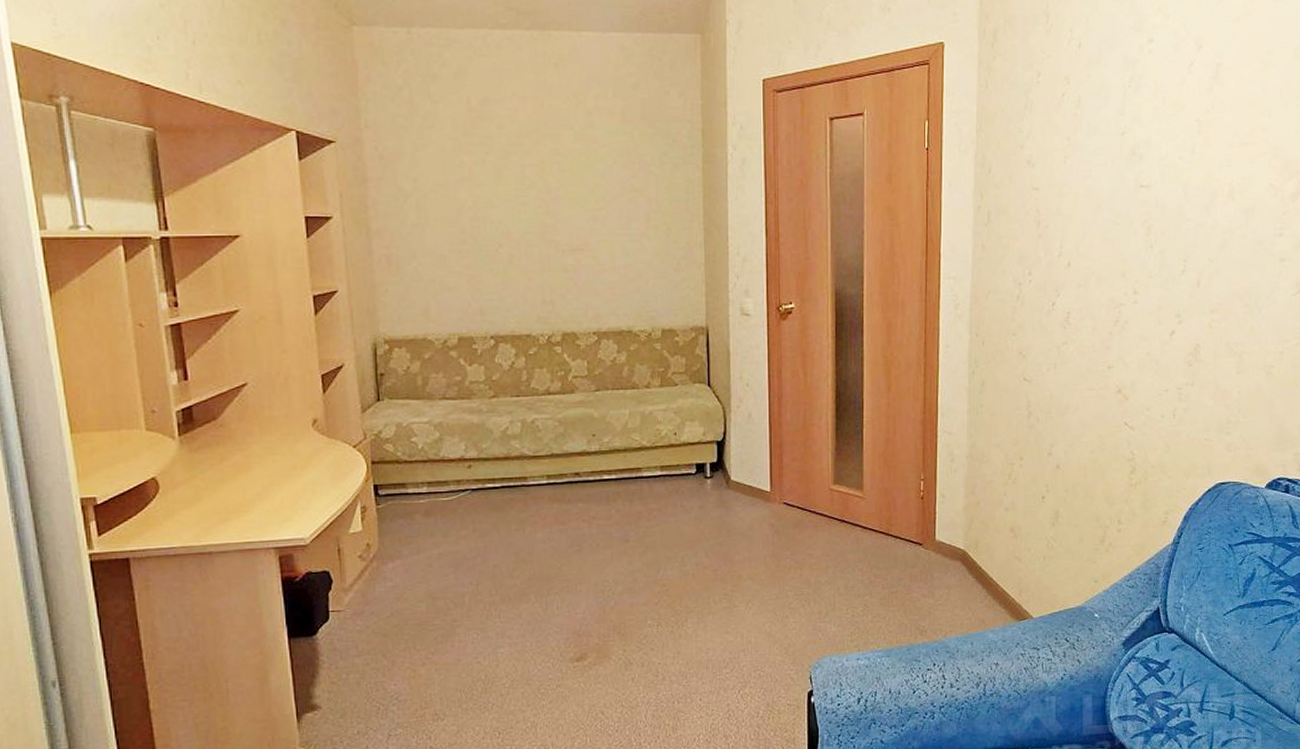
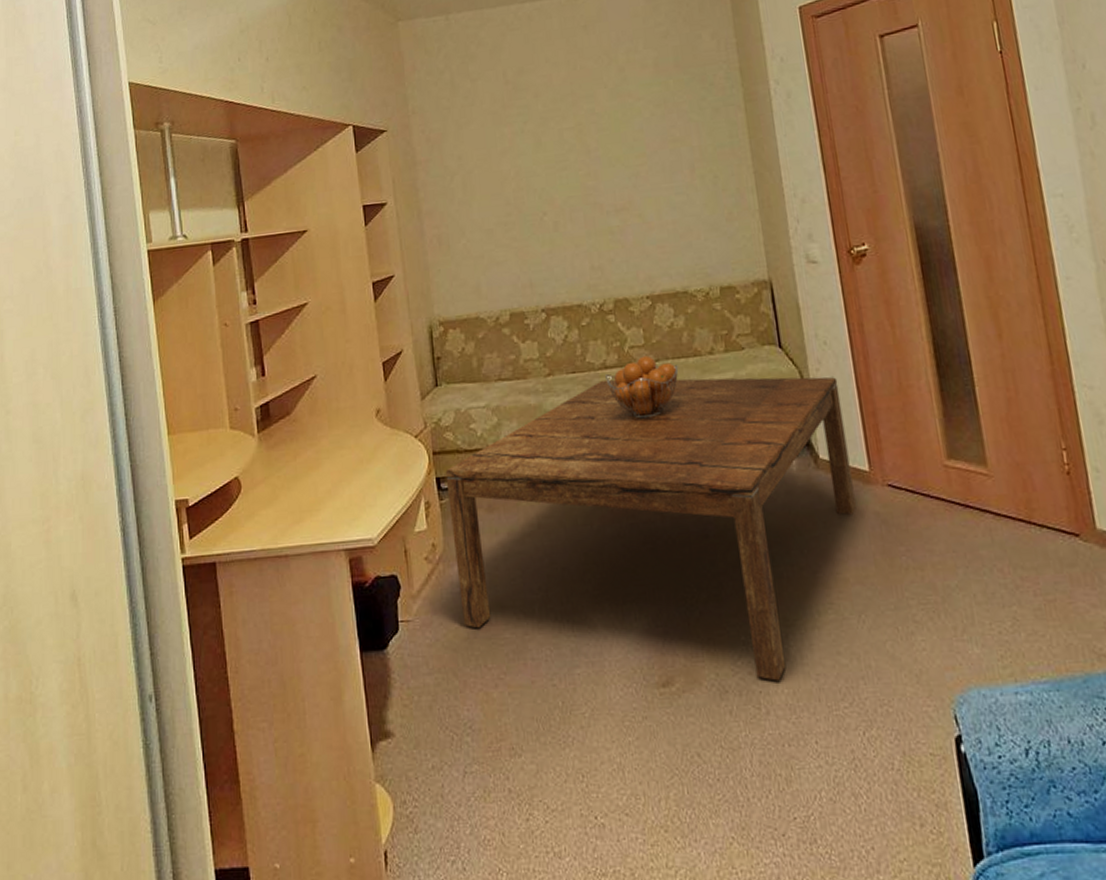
coffee table: none [383,404,756,655] -> present [445,377,856,681]
fruit basket: none [548,385,617,440] -> present [605,355,679,419]

